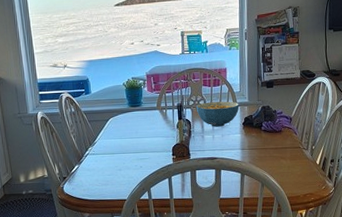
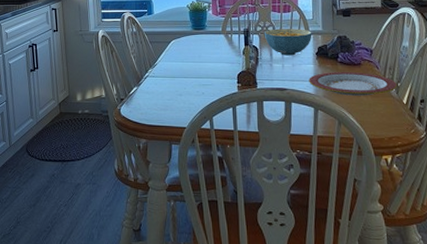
plate: none [236,138,313,160] -> present [309,71,398,96]

